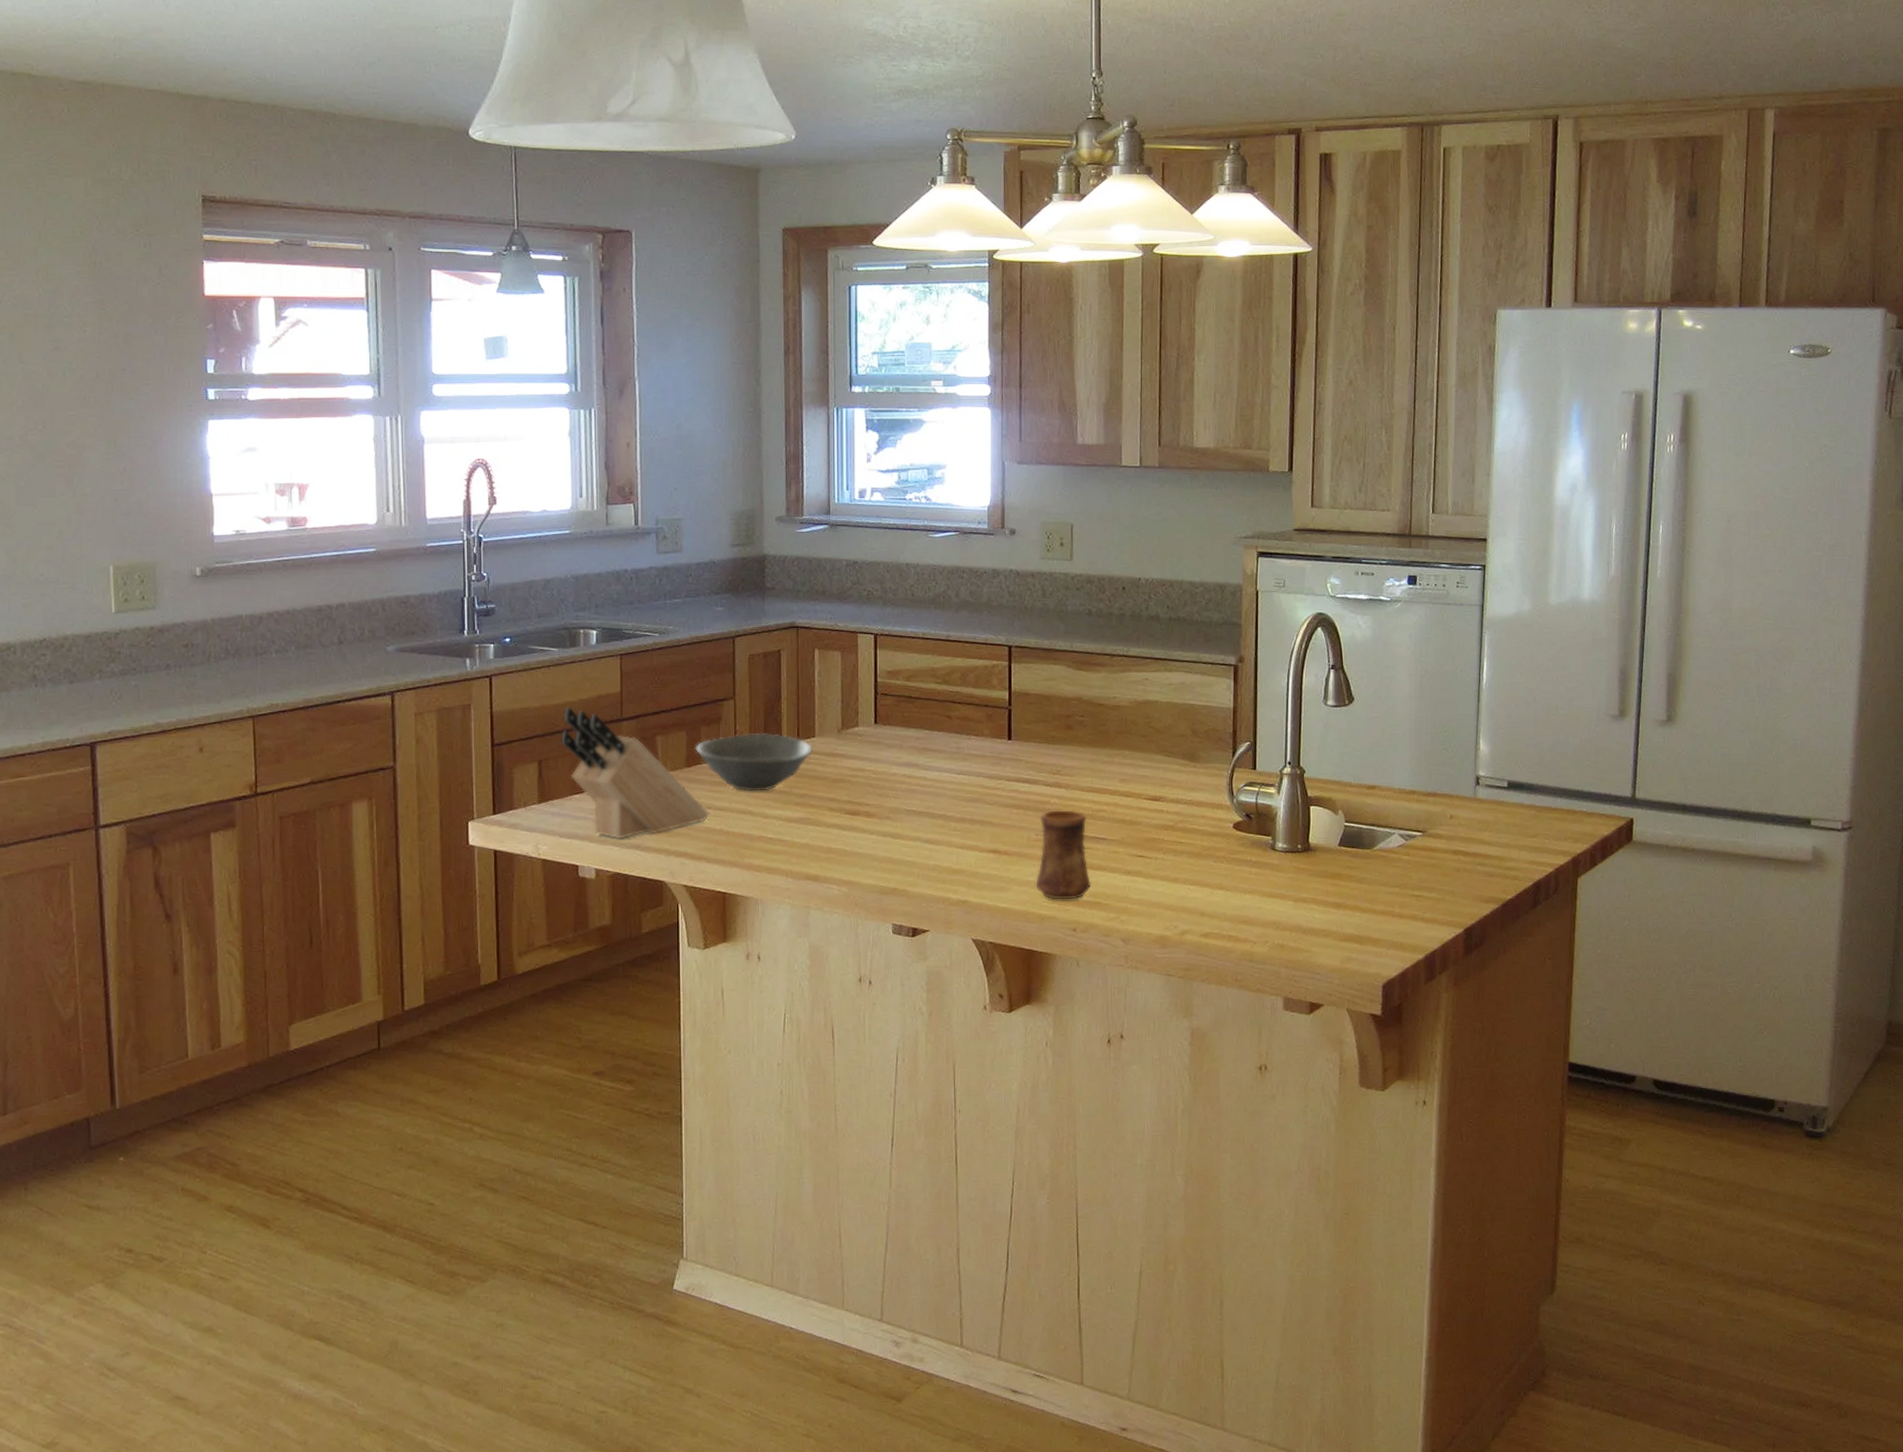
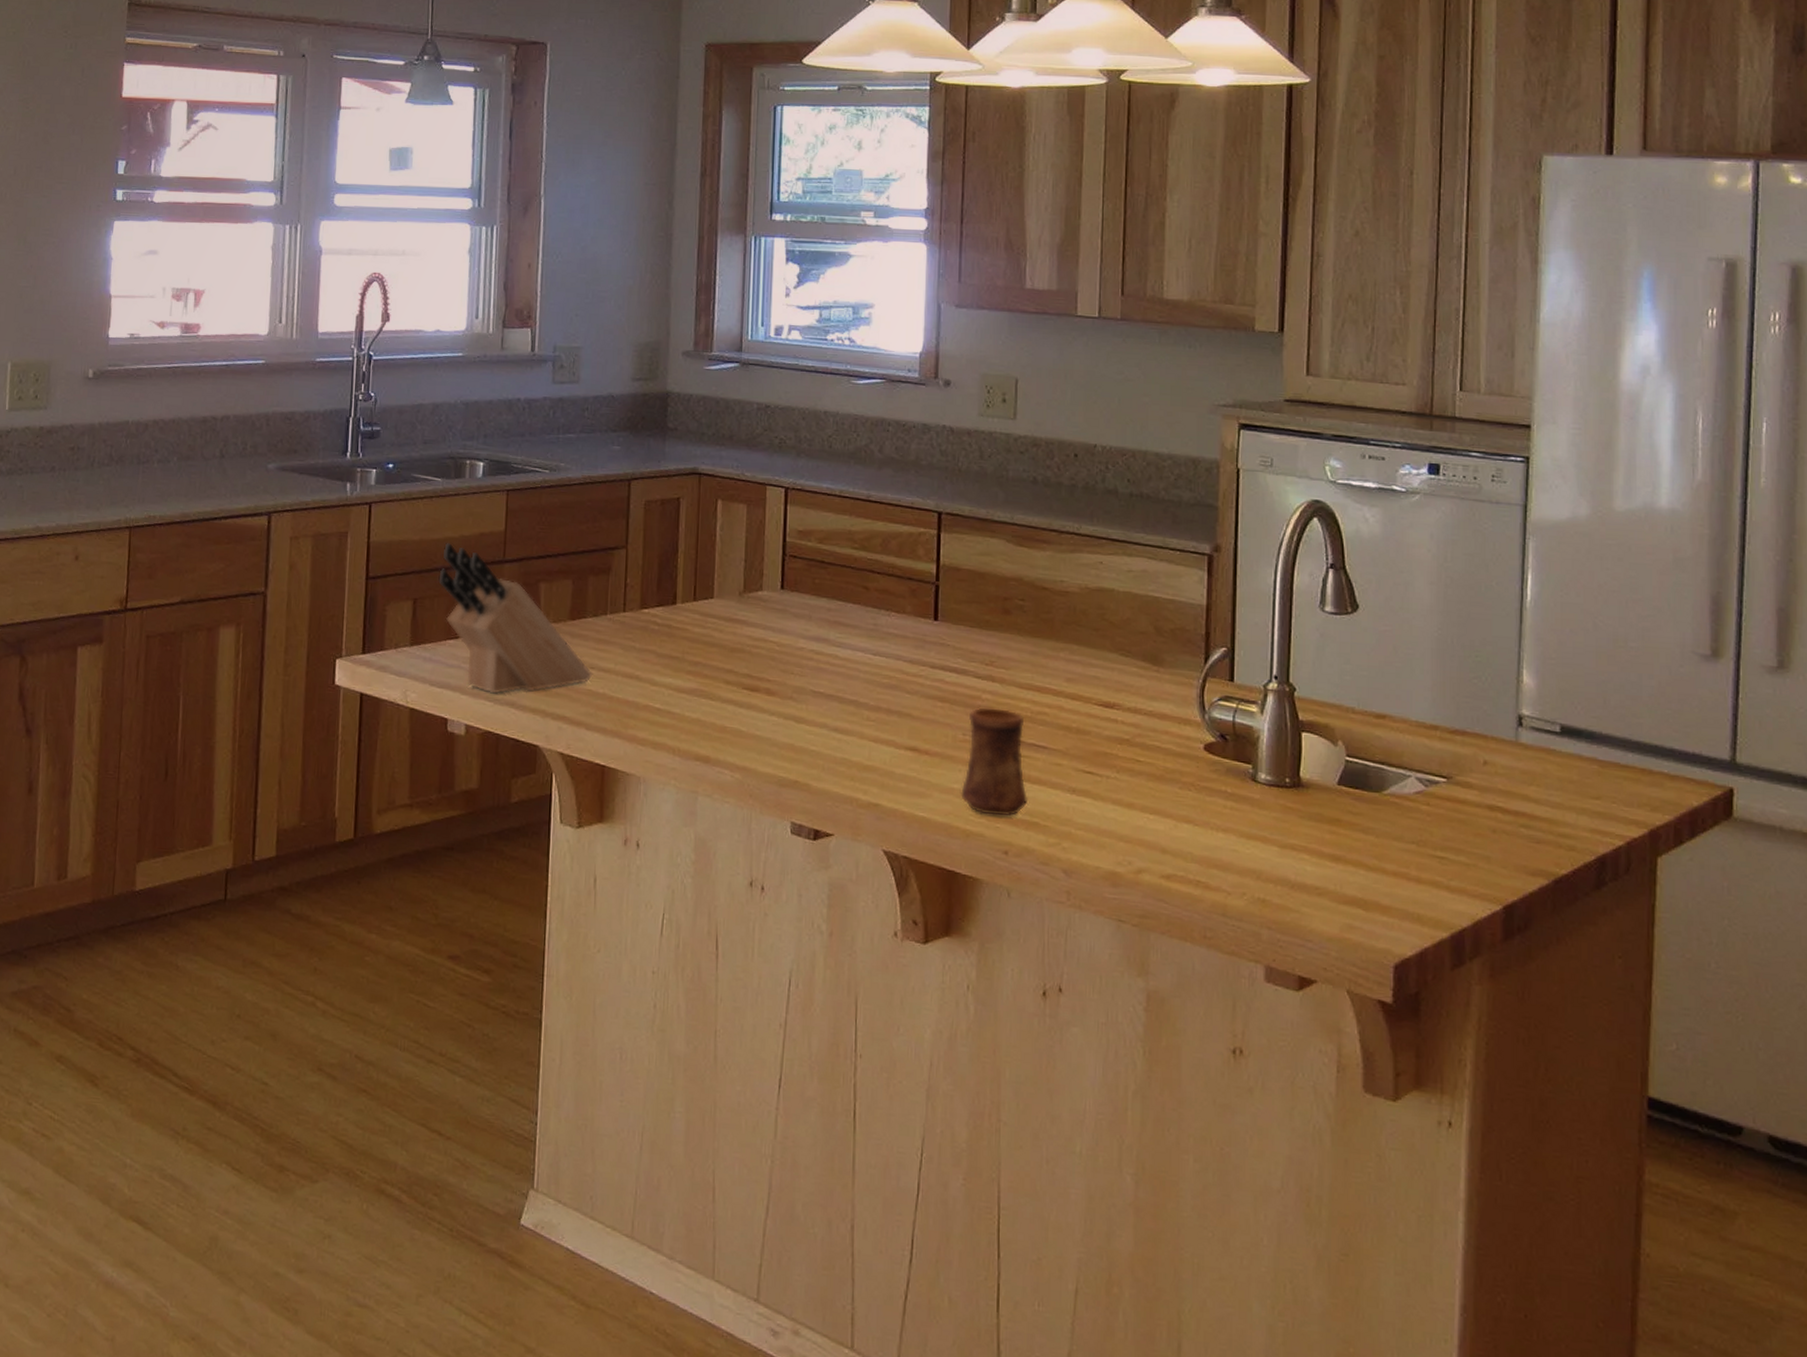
bowl: present [696,732,814,792] -> none [581,588,711,655]

